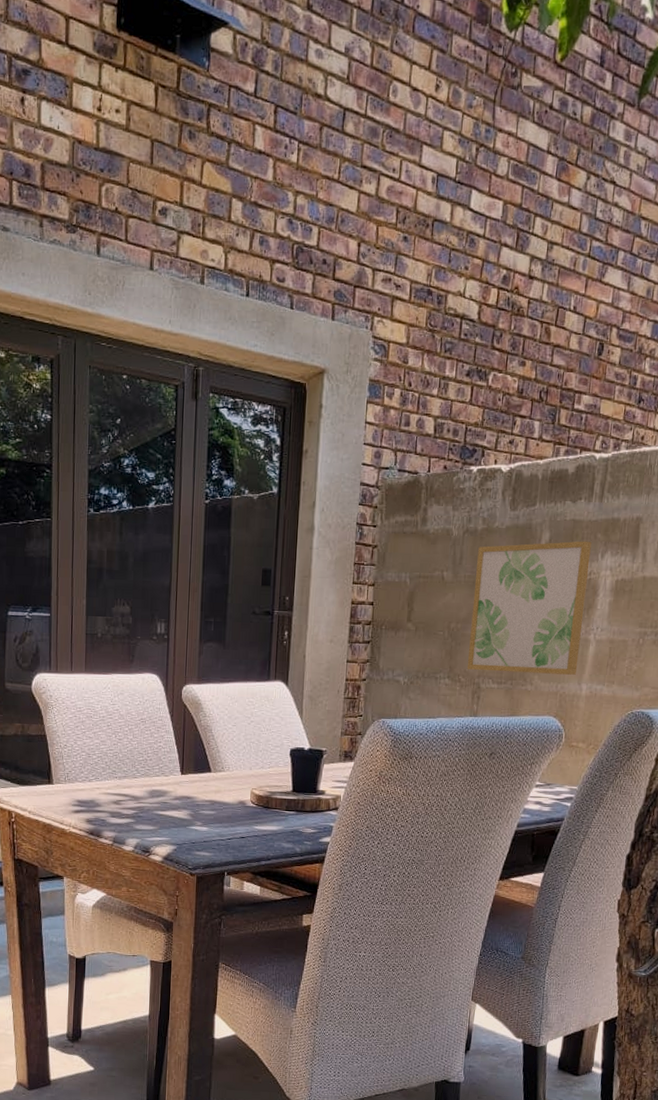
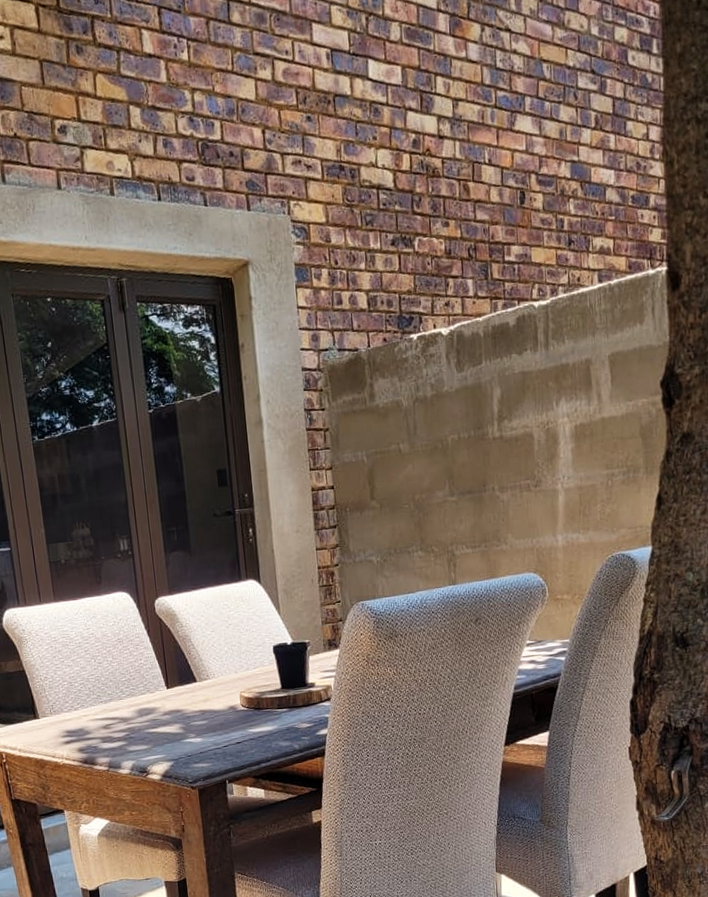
wall art: present [467,541,592,675] -> none [431,391,550,539]

